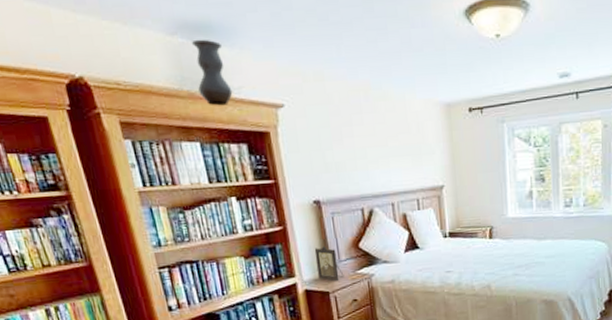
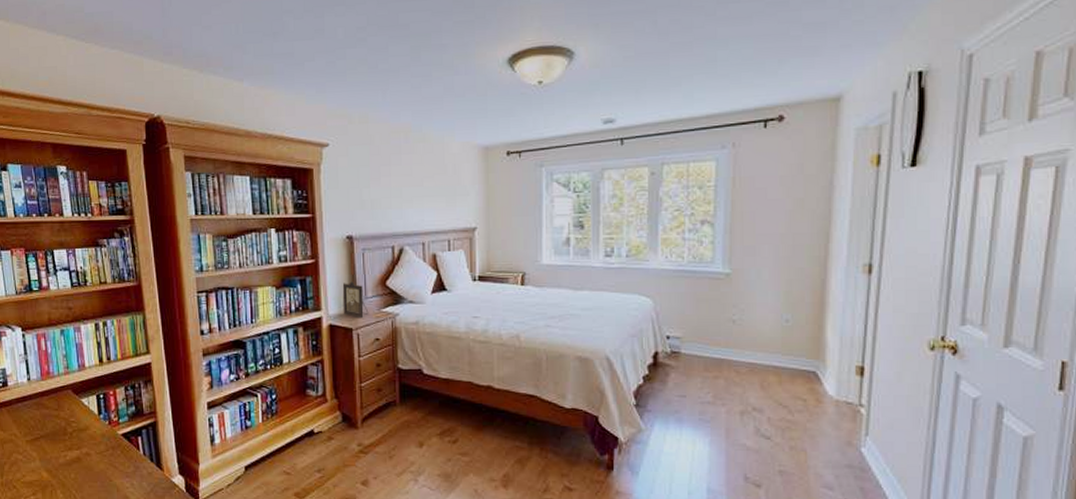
vase: present [191,39,233,106] -> none [254,84,284,144]

